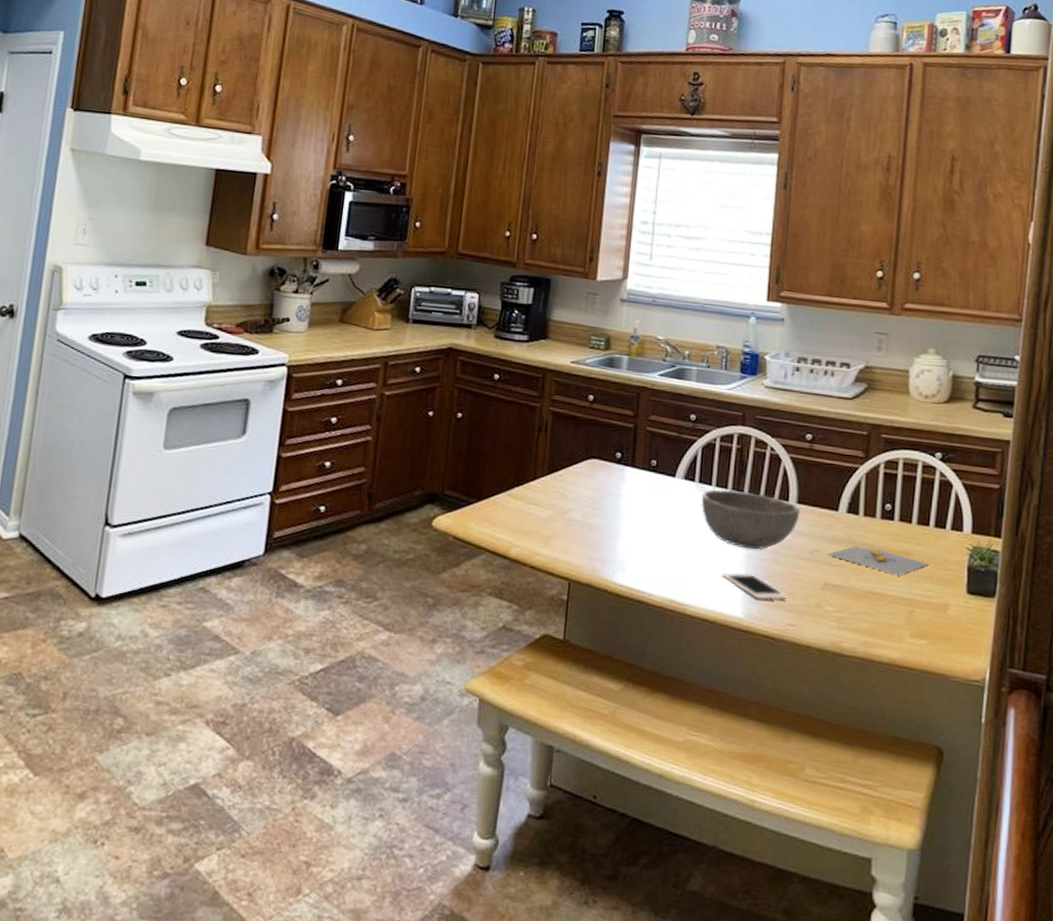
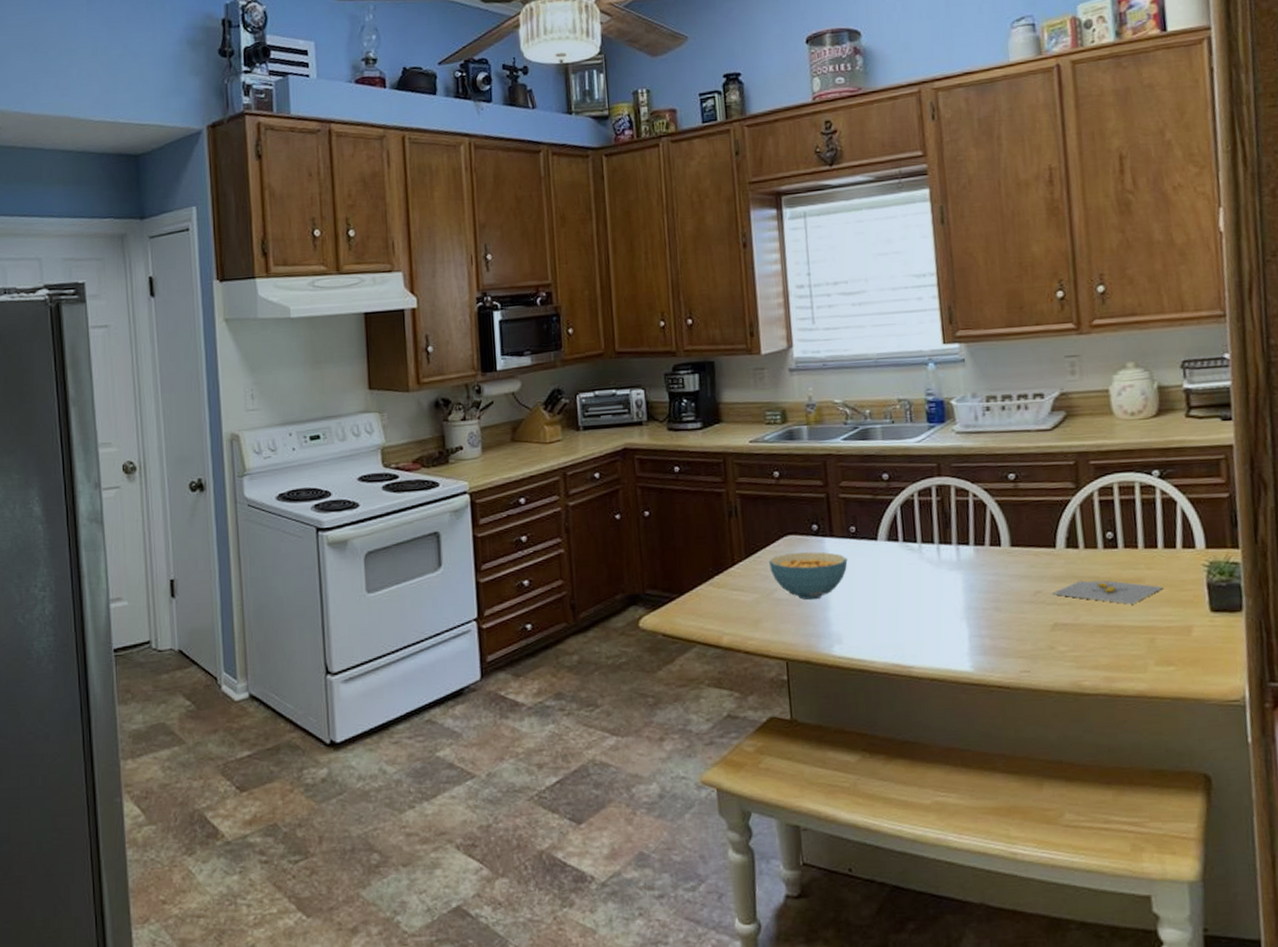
cereal bowl: none [569,476,644,526] -> present [769,551,848,601]
bowl: present [701,489,801,550] -> none [908,543,1016,602]
cell phone: present [722,571,788,600] -> none [943,625,1016,651]

